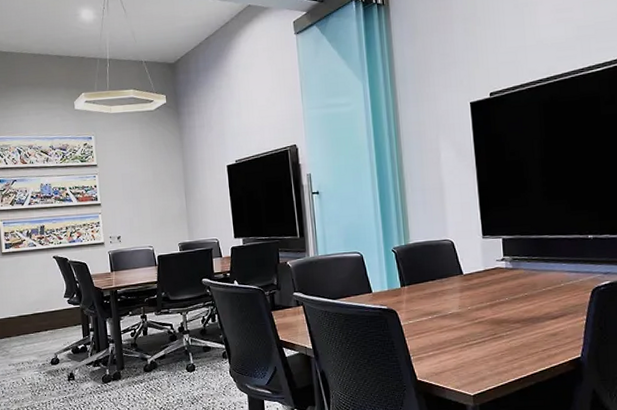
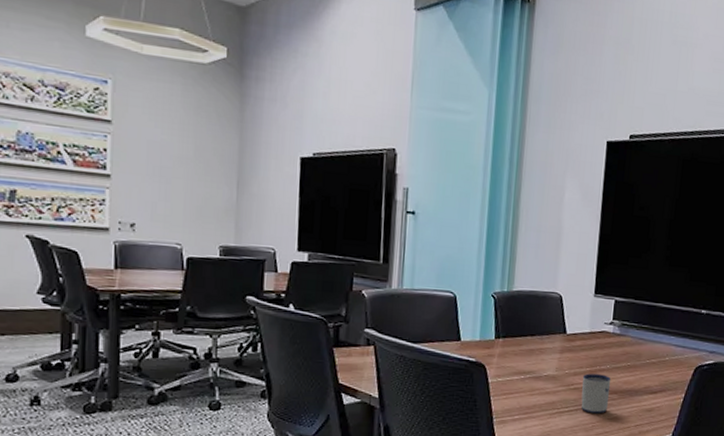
mug: none [484,306,513,344] -> present [581,373,611,414]

